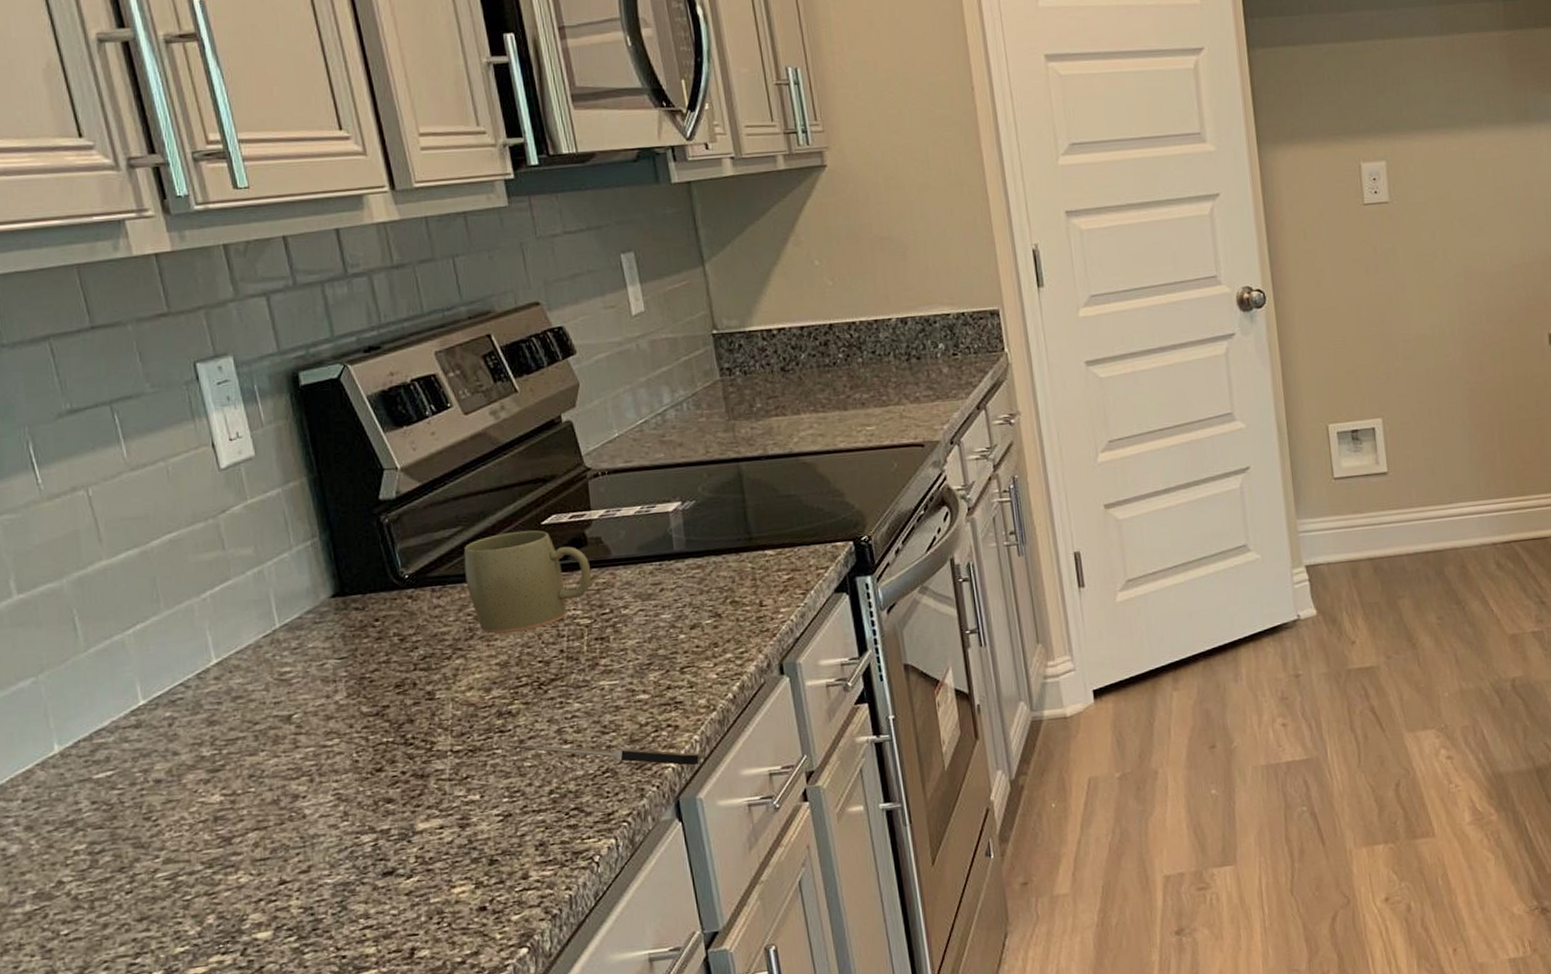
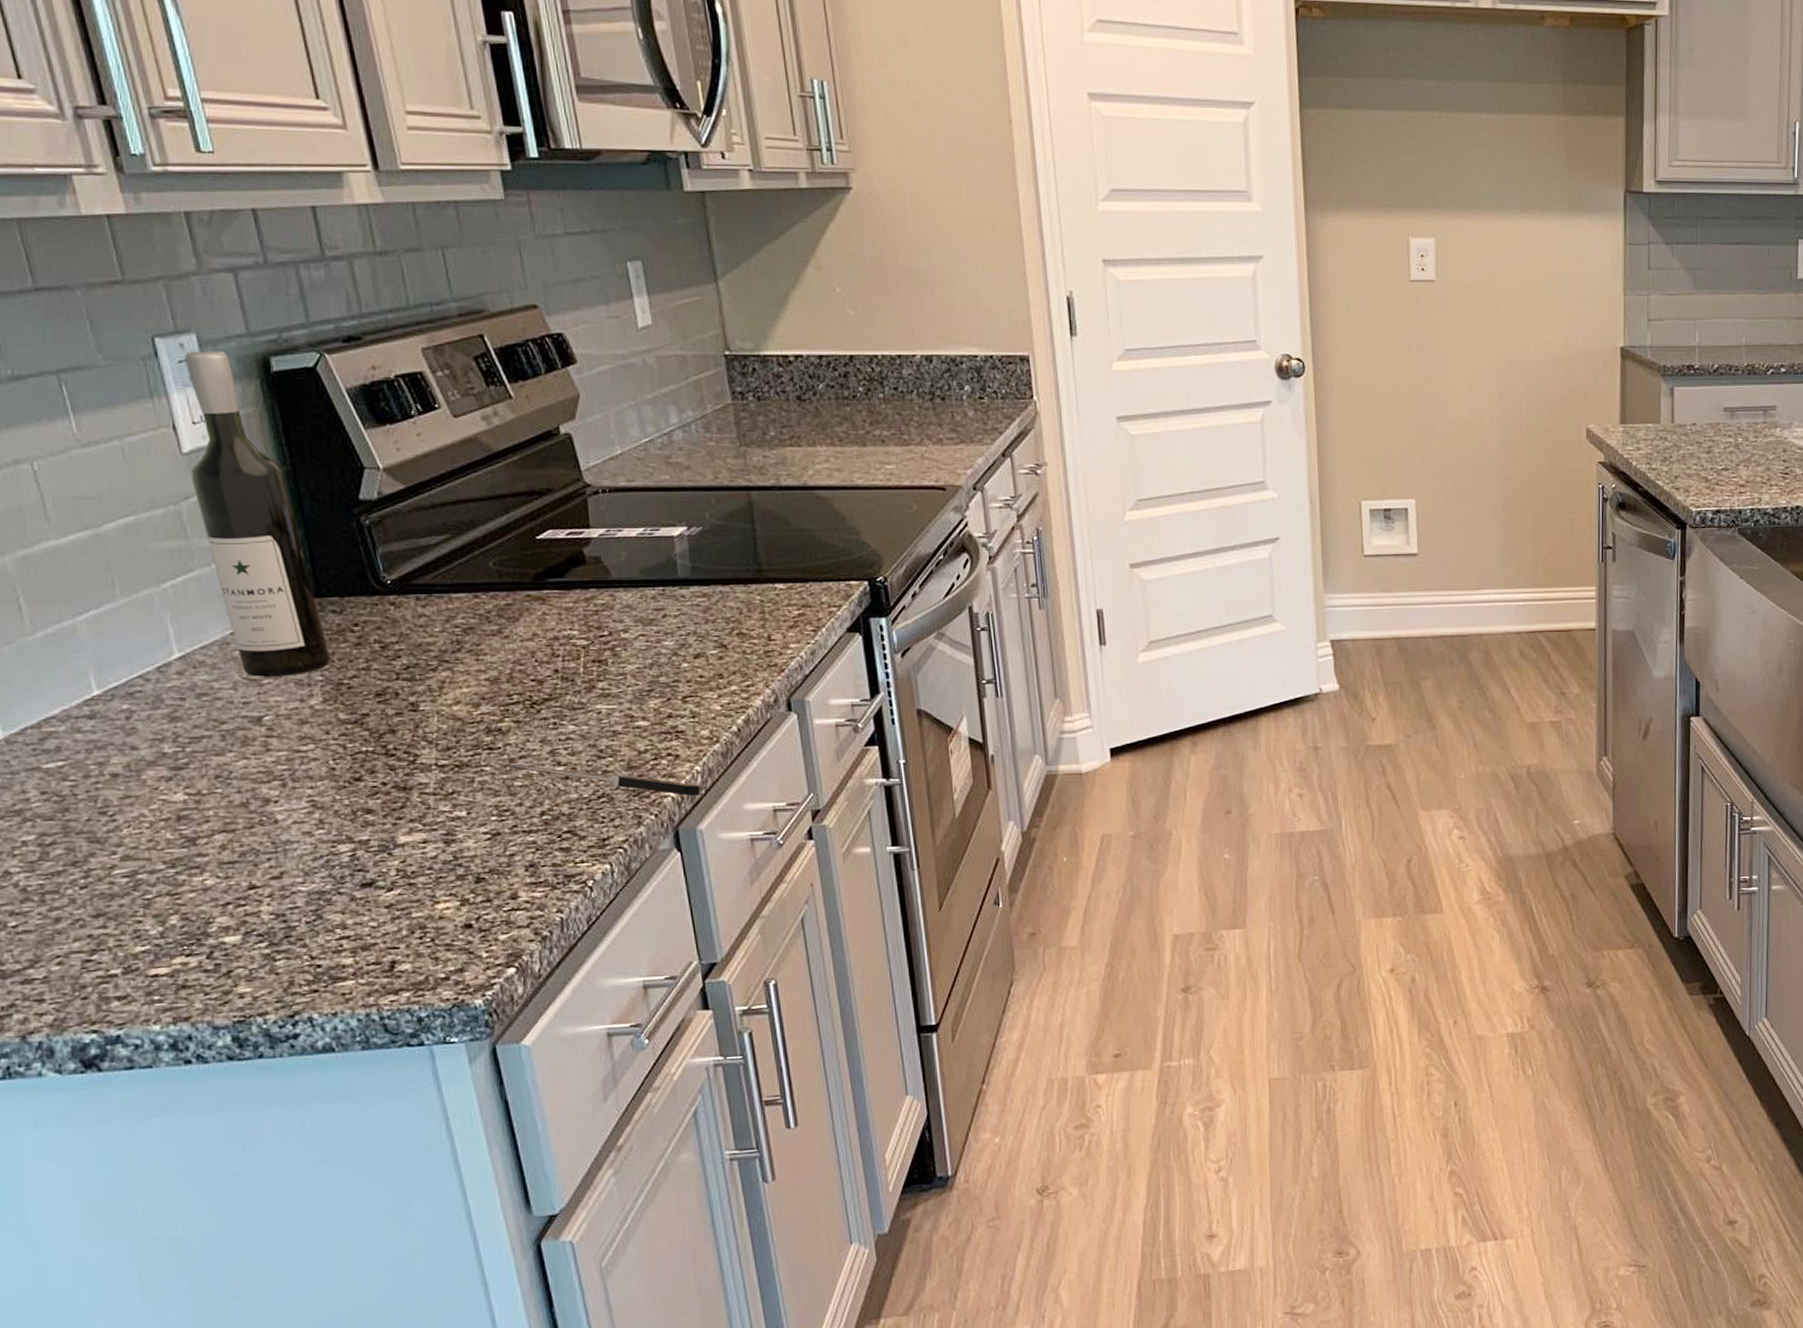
bottle: none [222,370,354,677] -> present [184,351,331,677]
mug: present [463,530,592,634] -> none [451,543,590,649]

